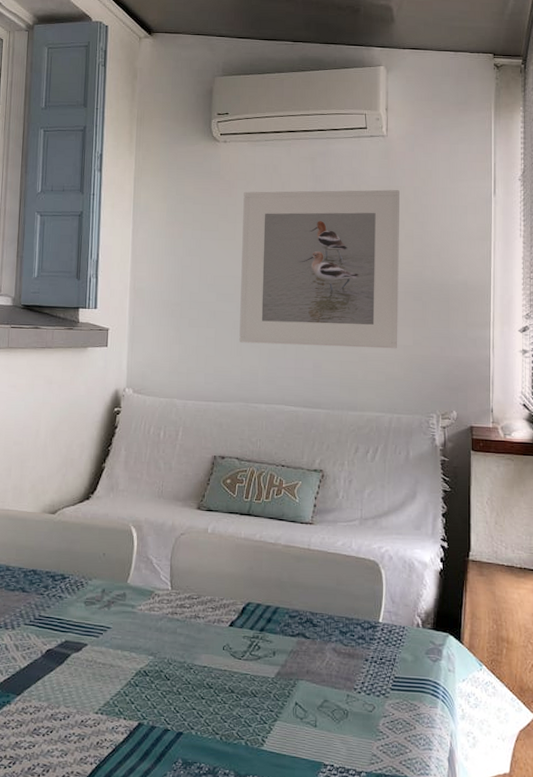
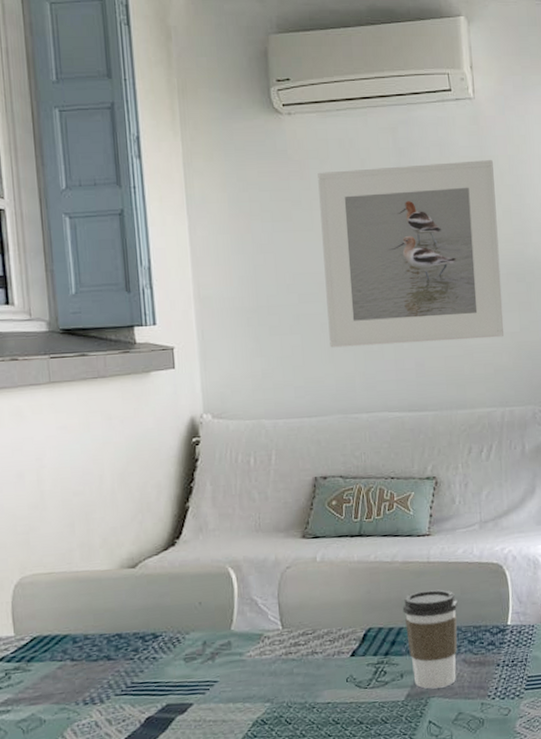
coffee cup: none [280,575,333,672] -> present [402,589,458,689]

